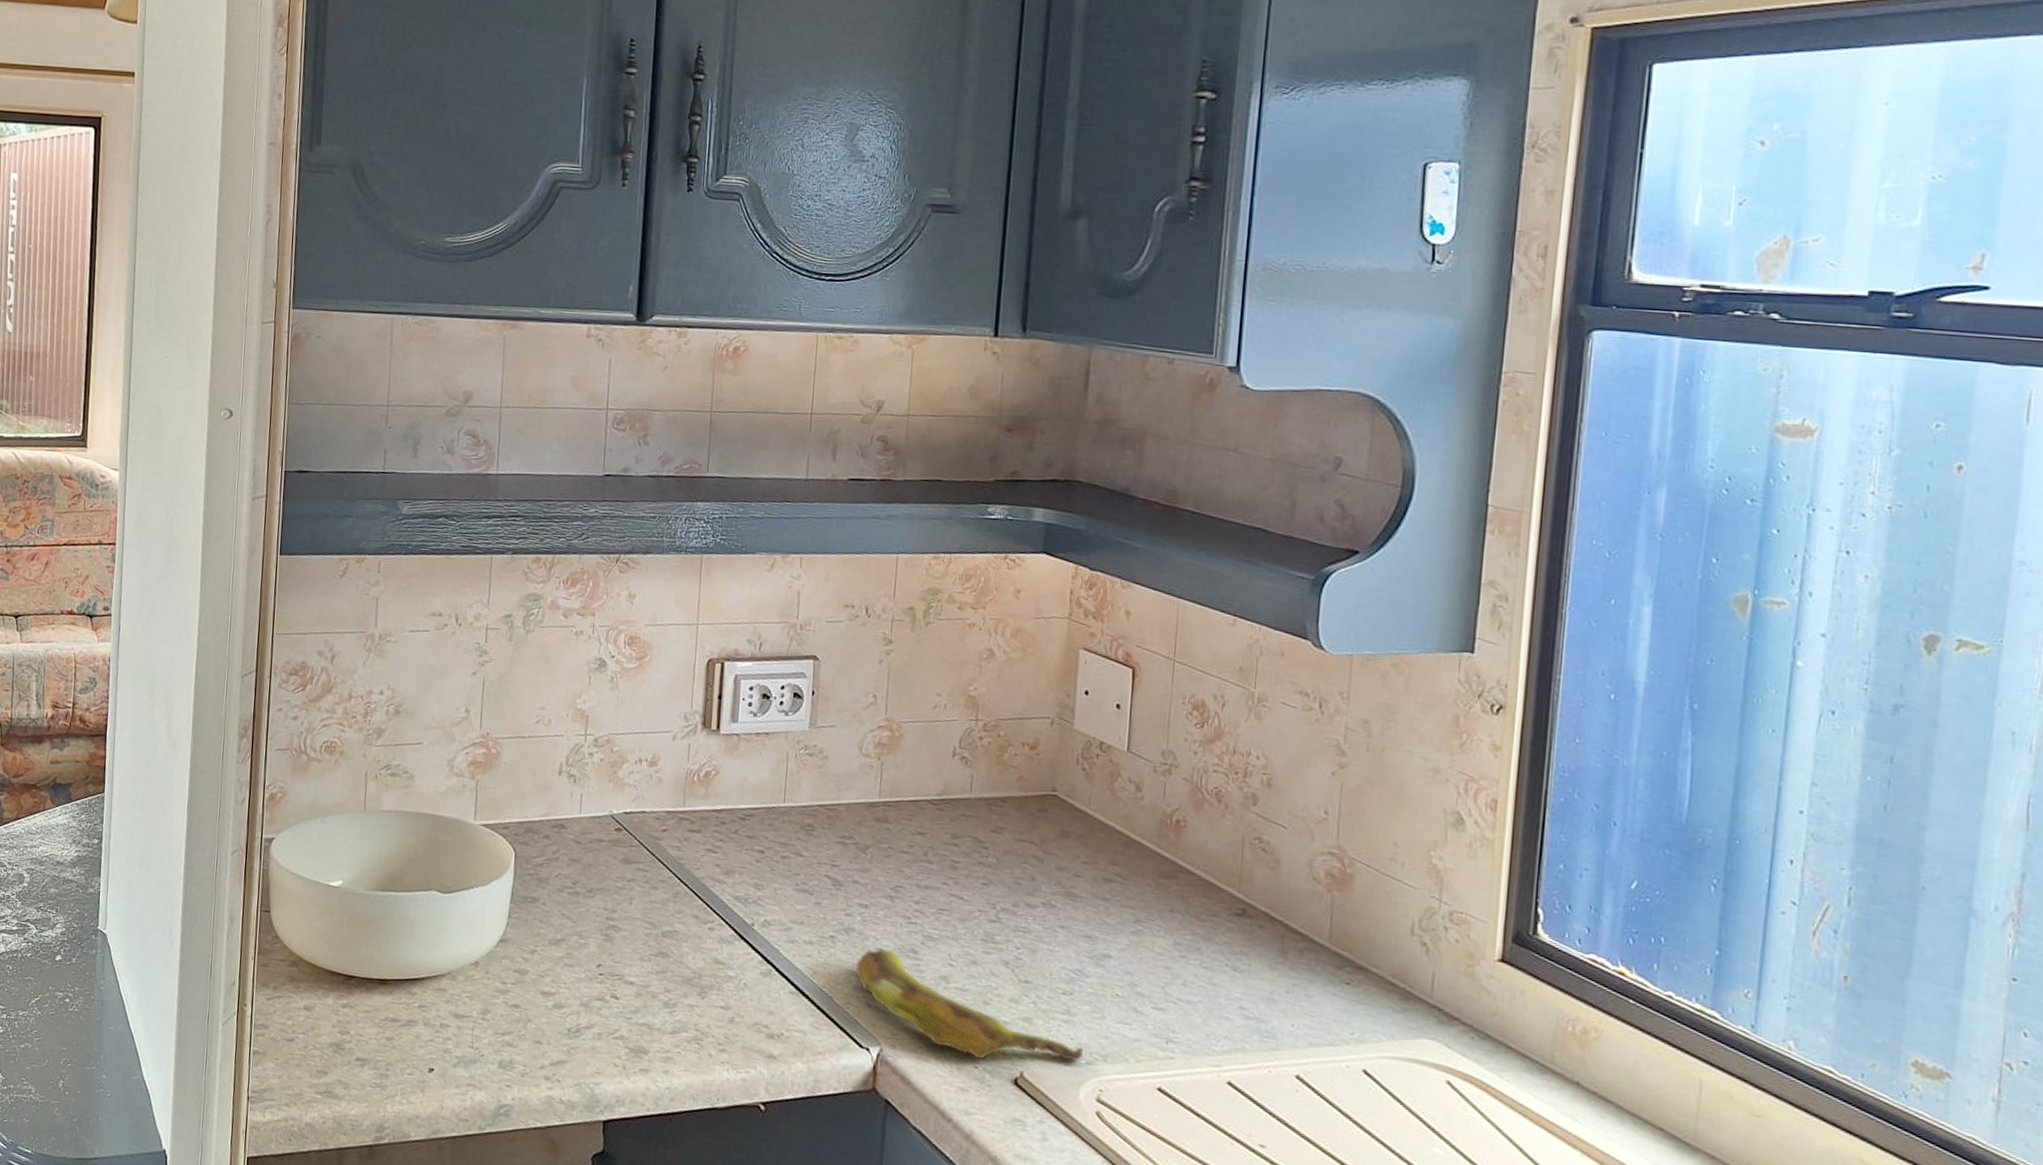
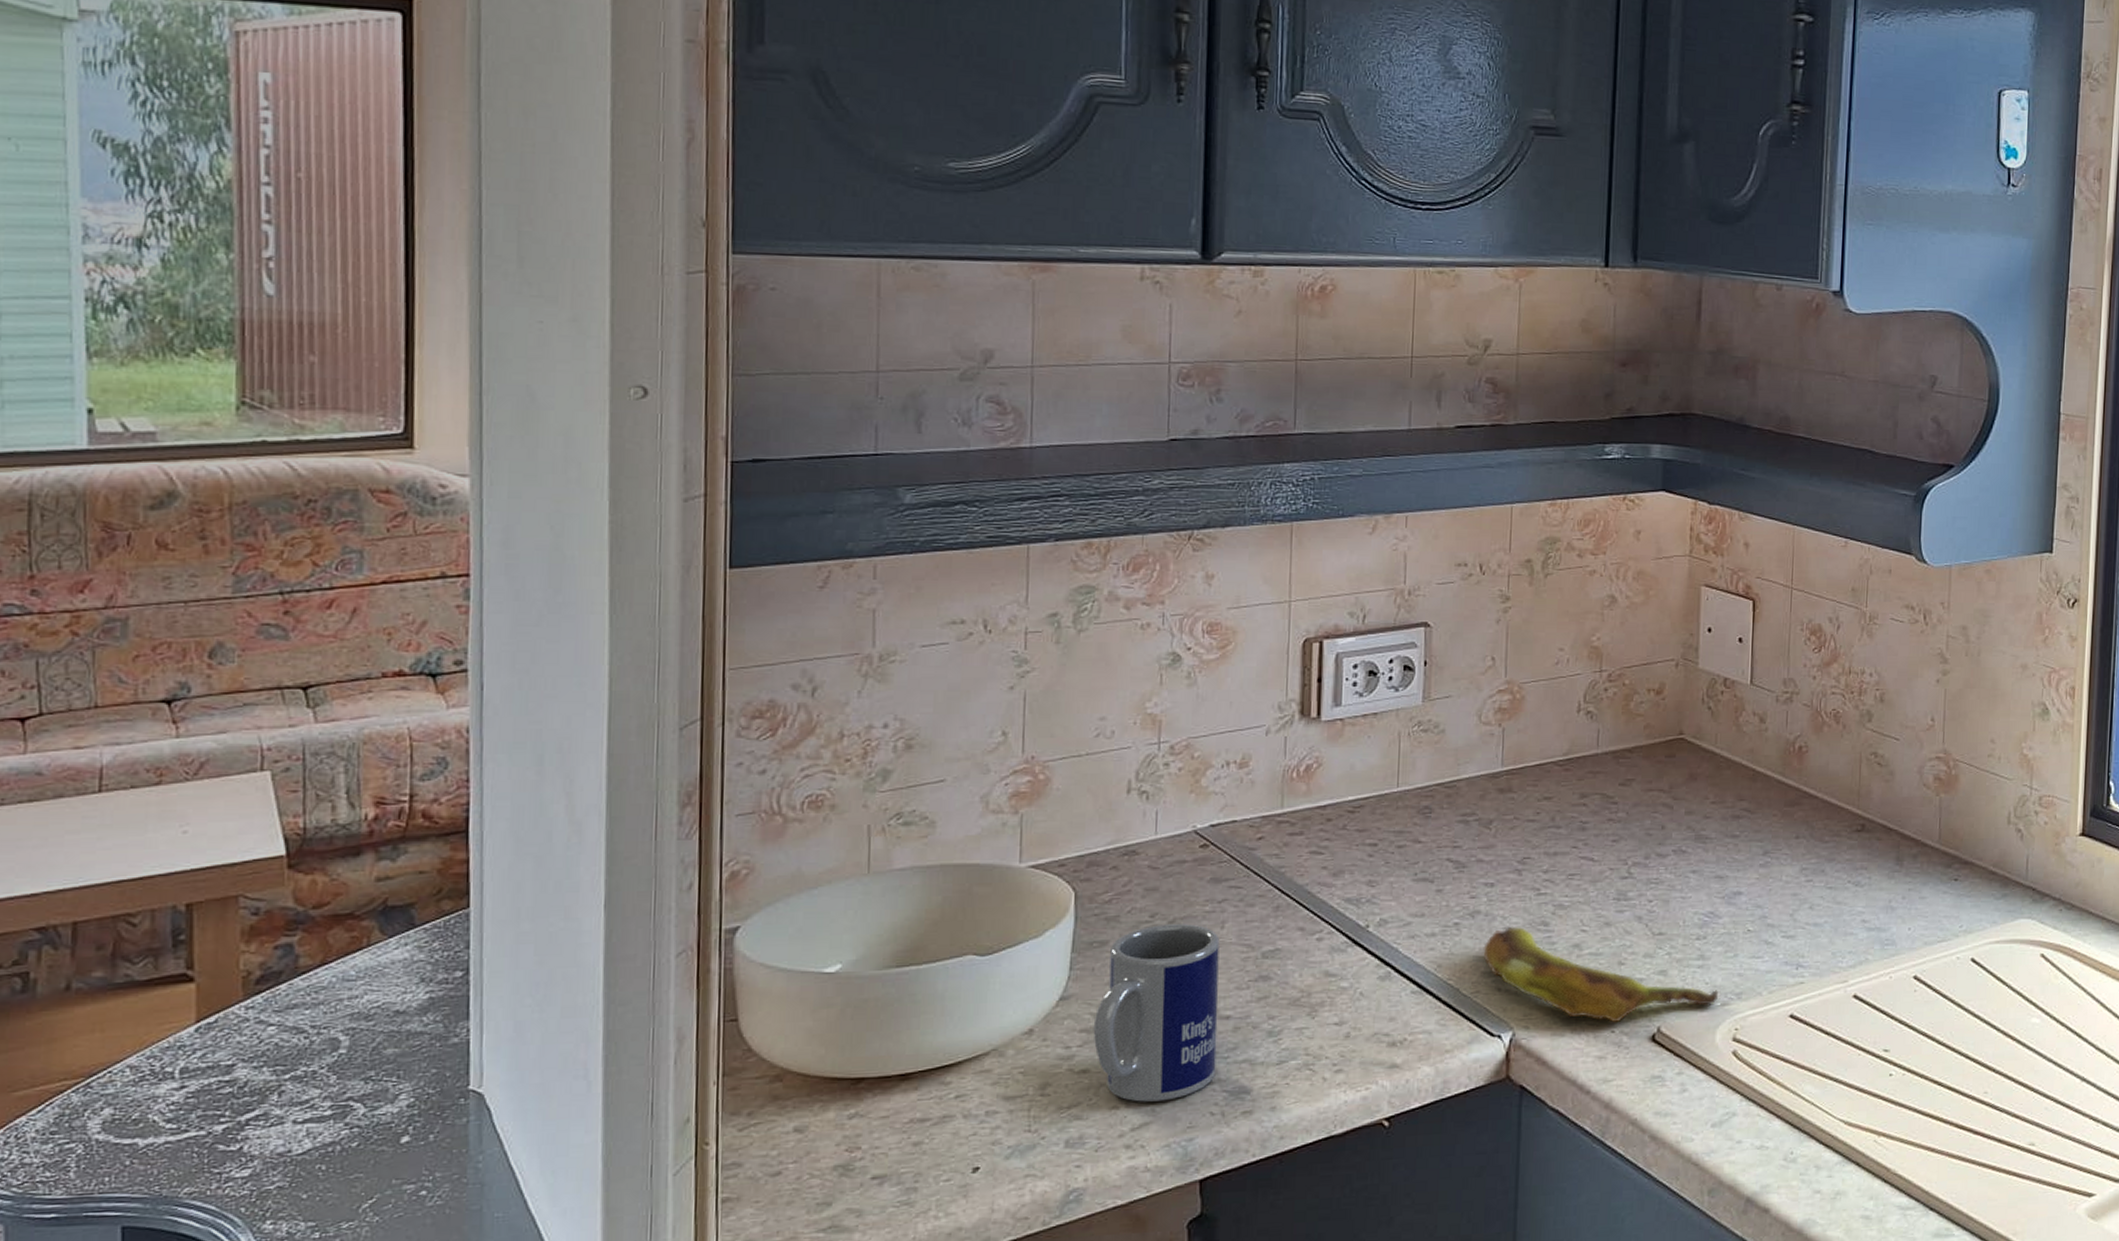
mug: none [524,891,628,1046] -> present [1093,924,1220,1102]

